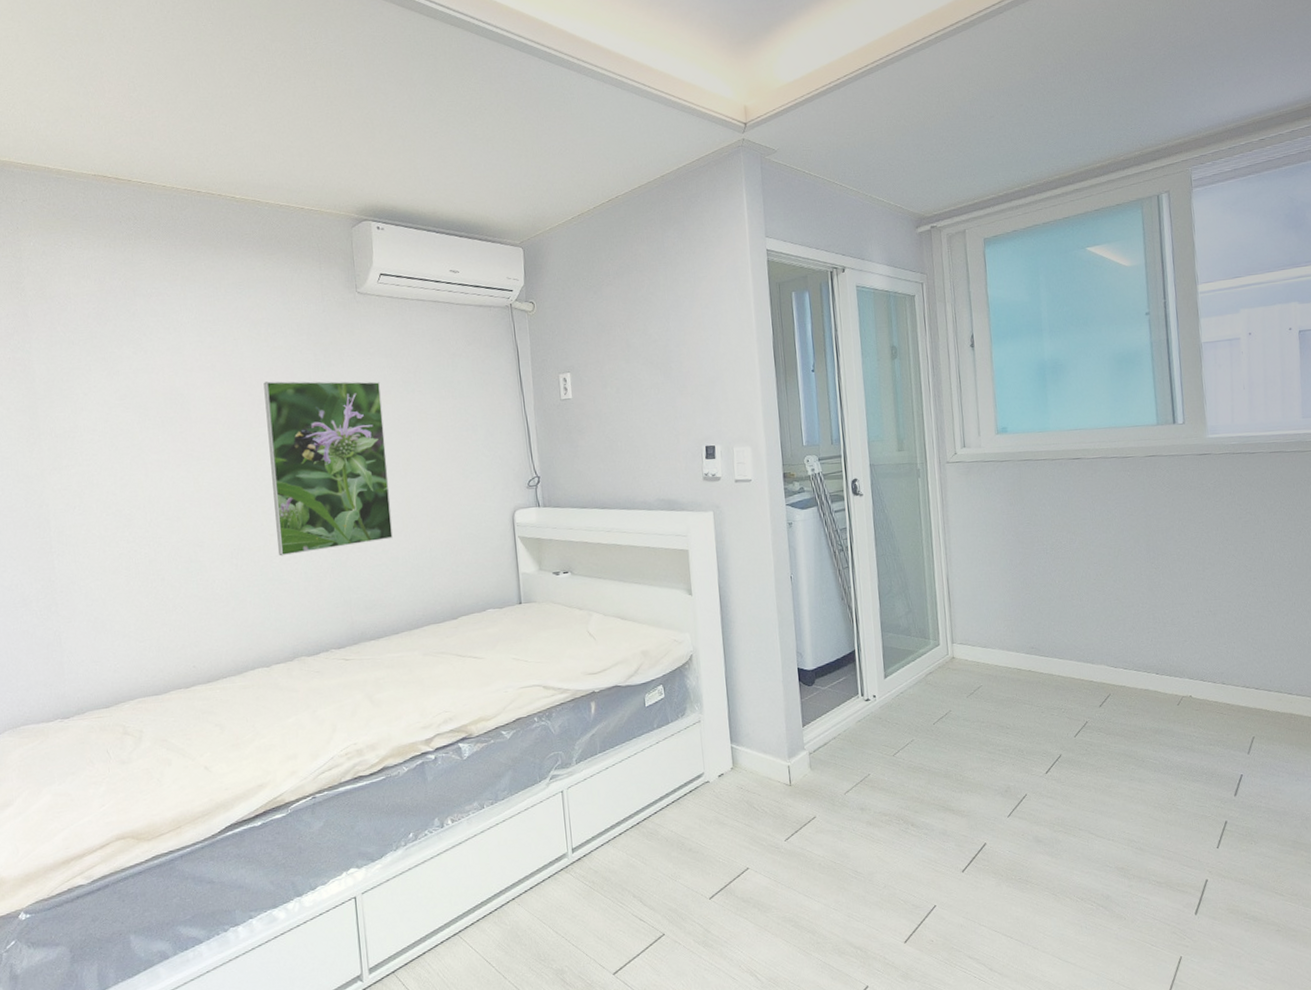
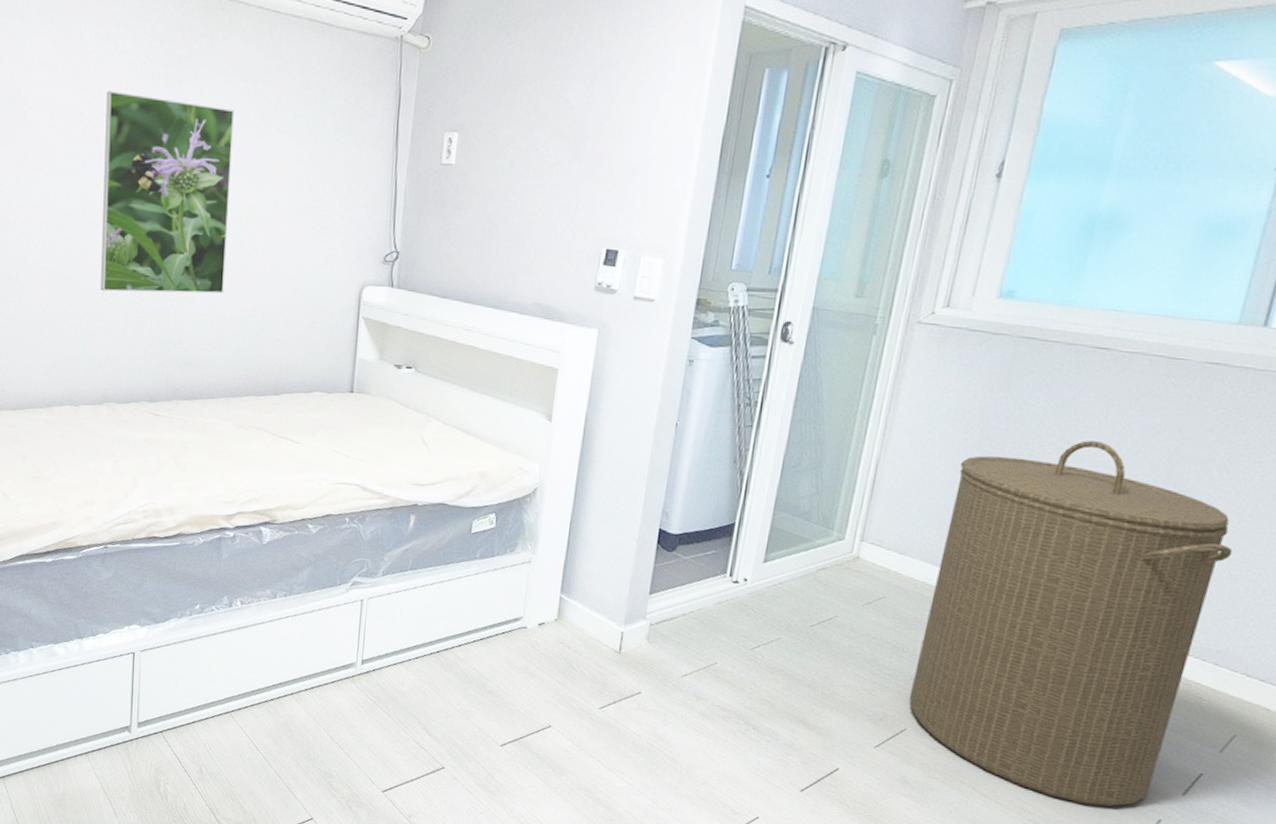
laundry hamper: none [1005,528,1212,824] -> present [909,440,1233,807]

